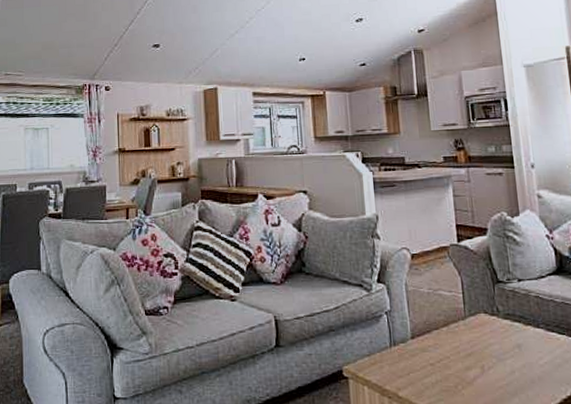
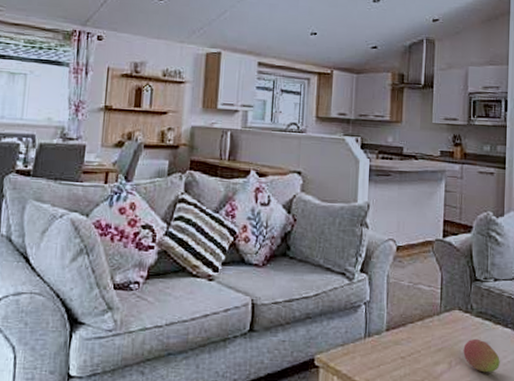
fruit: none [494,341,537,376] -> present [463,338,500,373]

